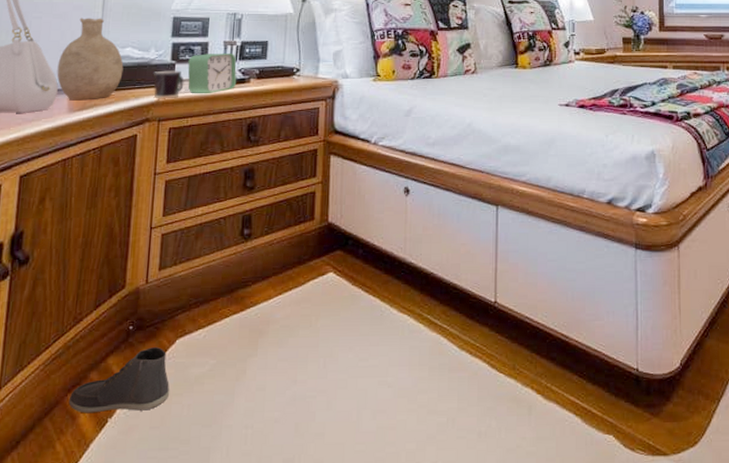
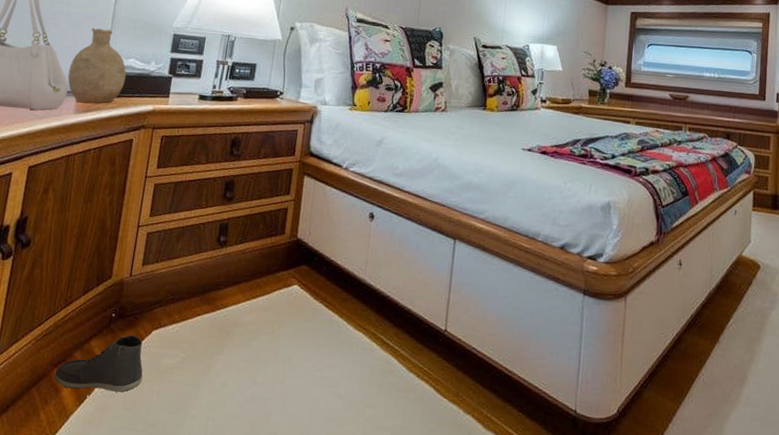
mug: present [152,70,184,99] -> none [151,82,179,109]
alarm clock: present [187,54,237,94] -> none [181,70,227,108]

